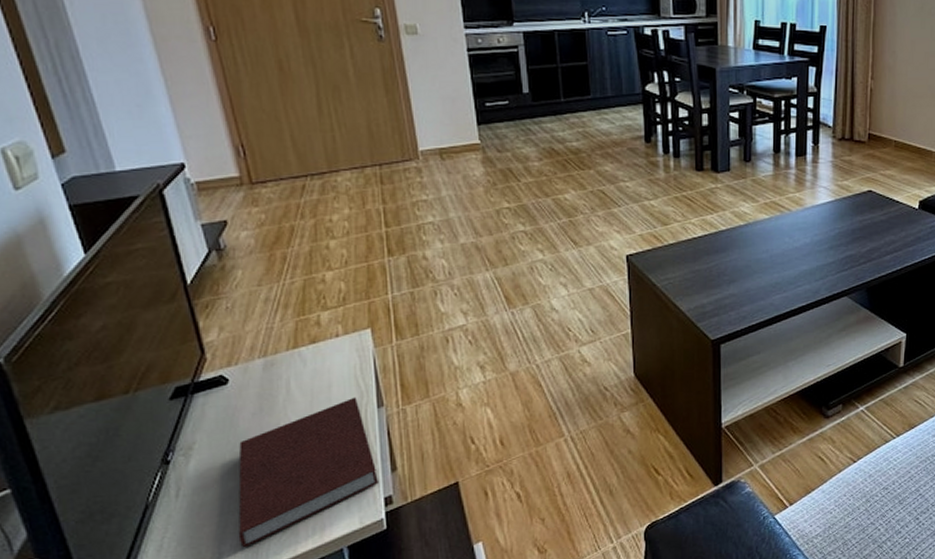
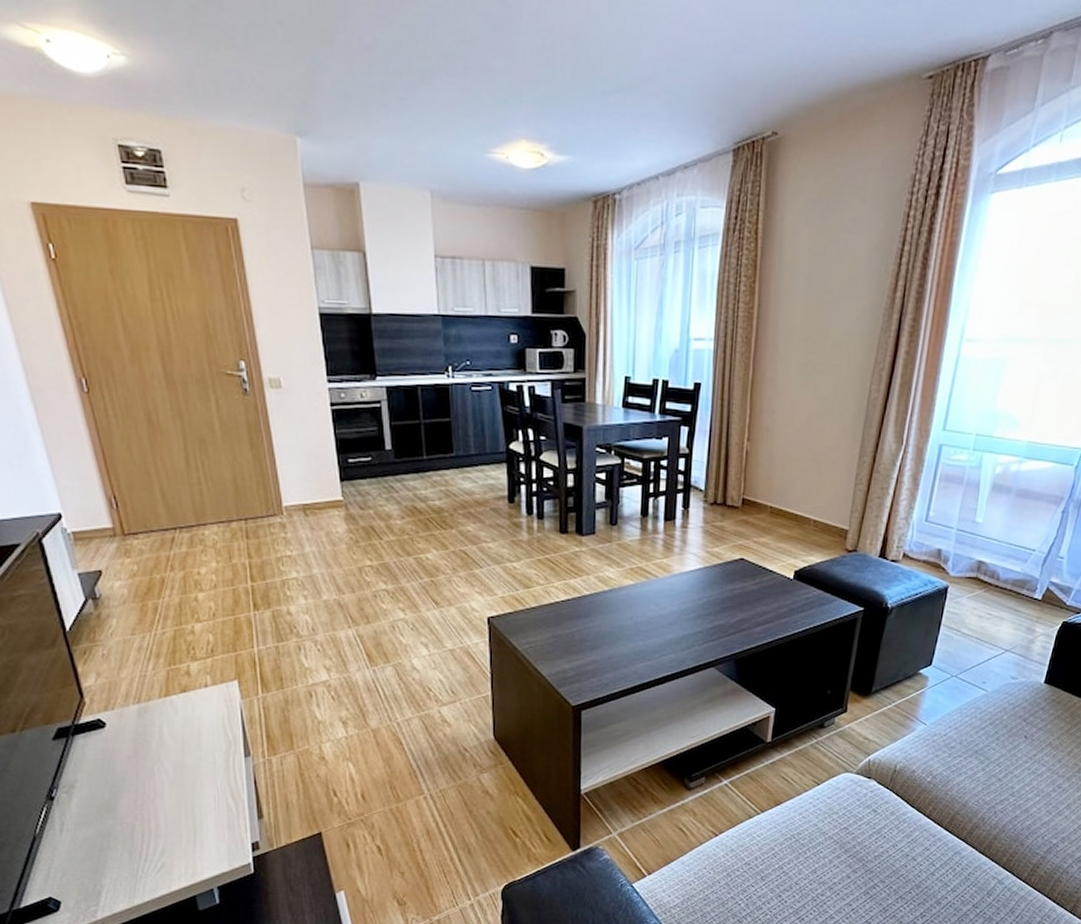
notebook: present [238,397,378,548] -> none [116,745,246,882]

